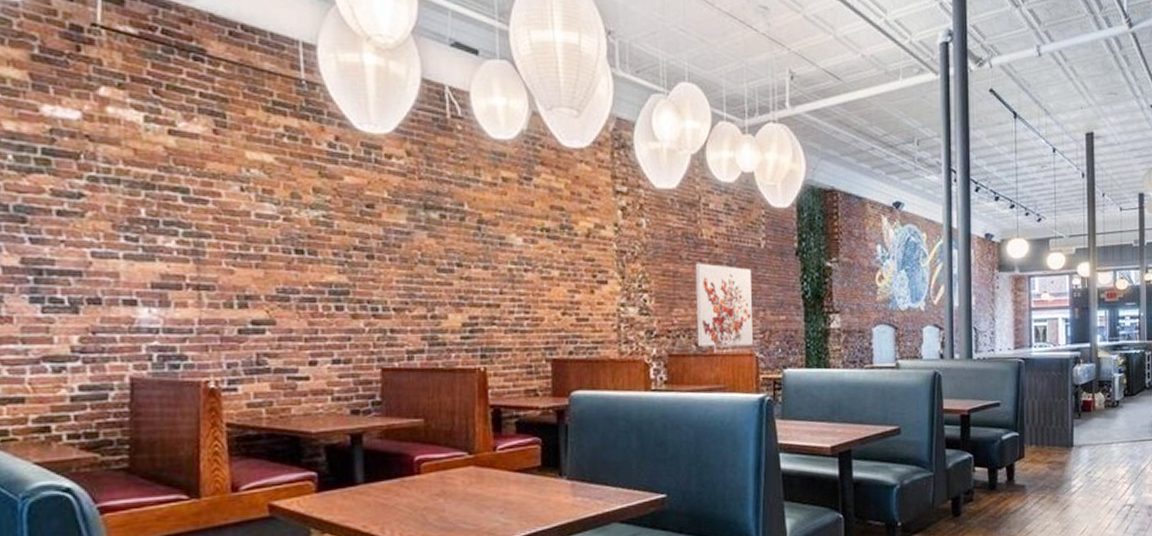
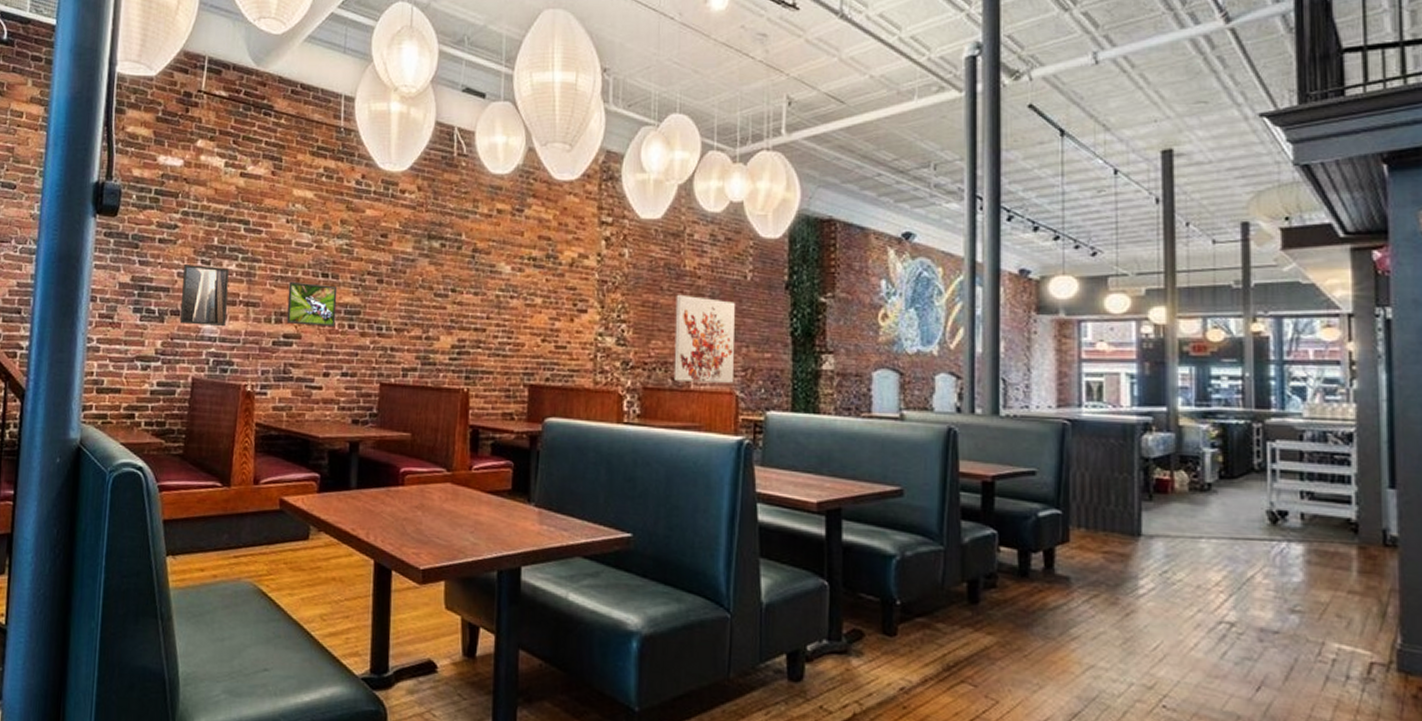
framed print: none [100,242,170,316] -> present [180,265,229,327]
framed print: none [252,259,319,309] -> present [286,281,338,326]

